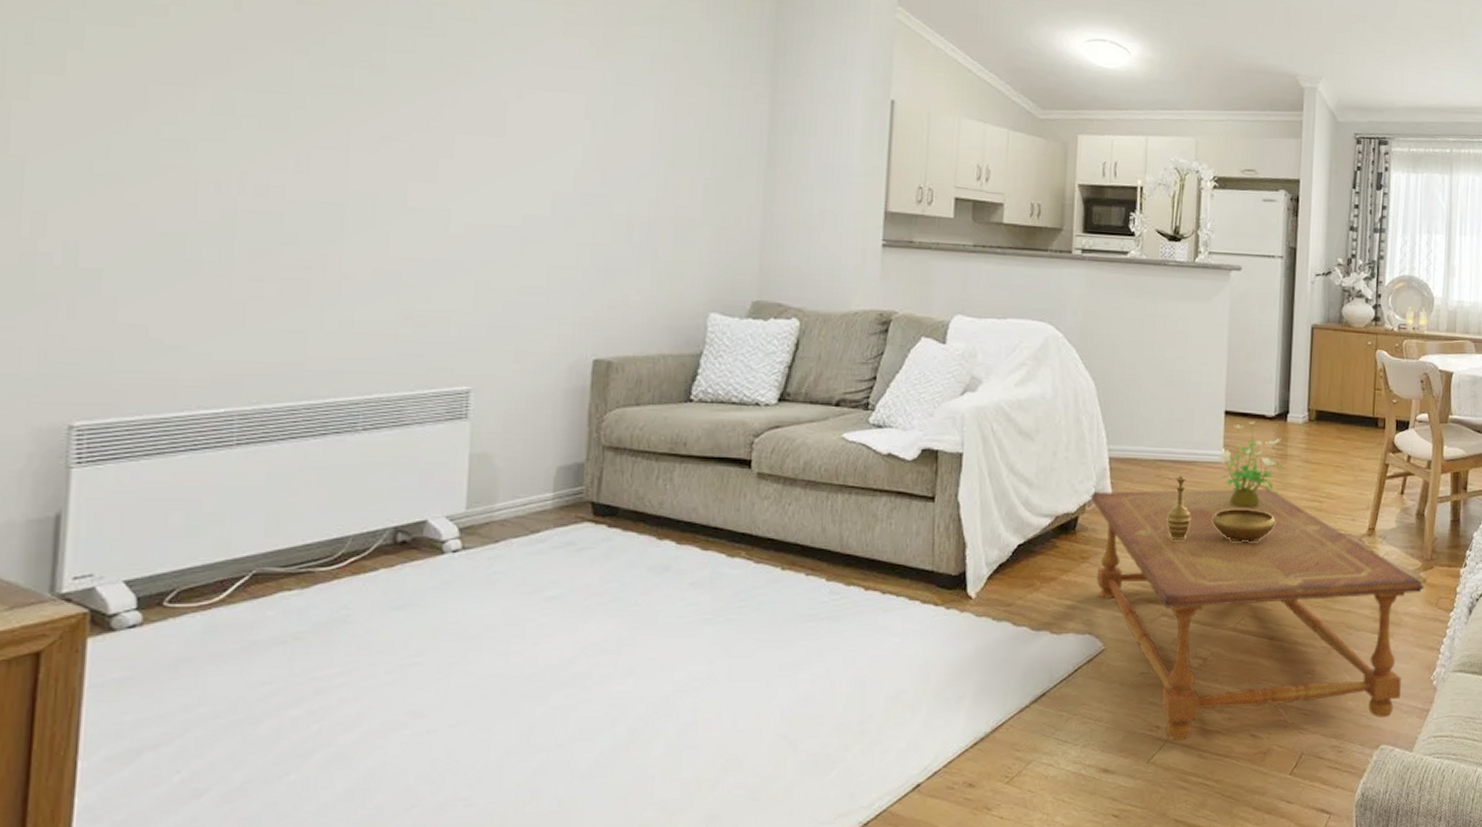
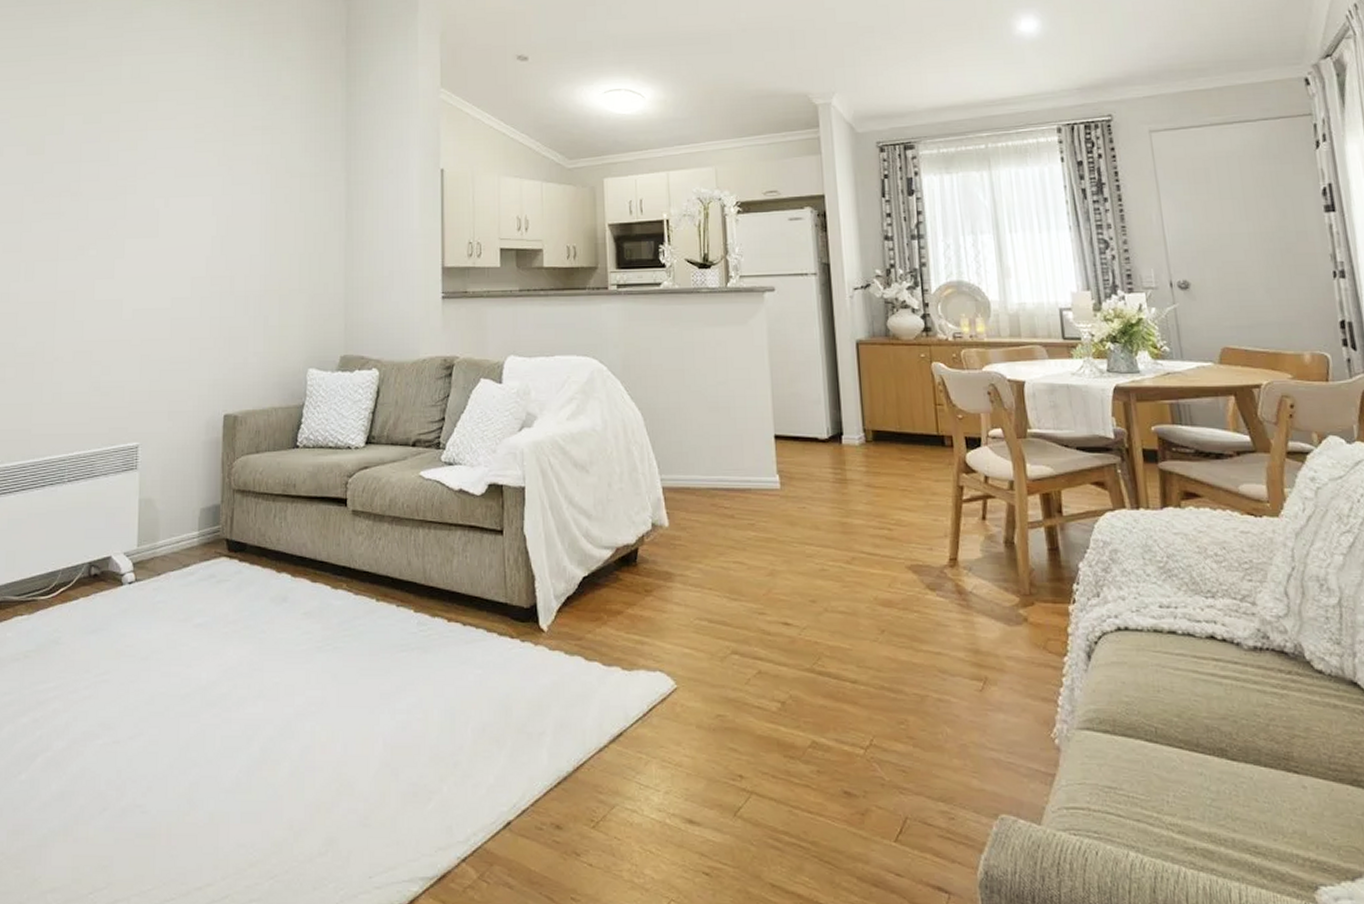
coffee table: present [1090,489,1424,741] -> none [648,517,1027,793]
decorative bowl: present [1167,475,1276,543] -> none [726,503,843,575]
potted plant: present [1219,421,1283,507] -> none [773,444,844,536]

